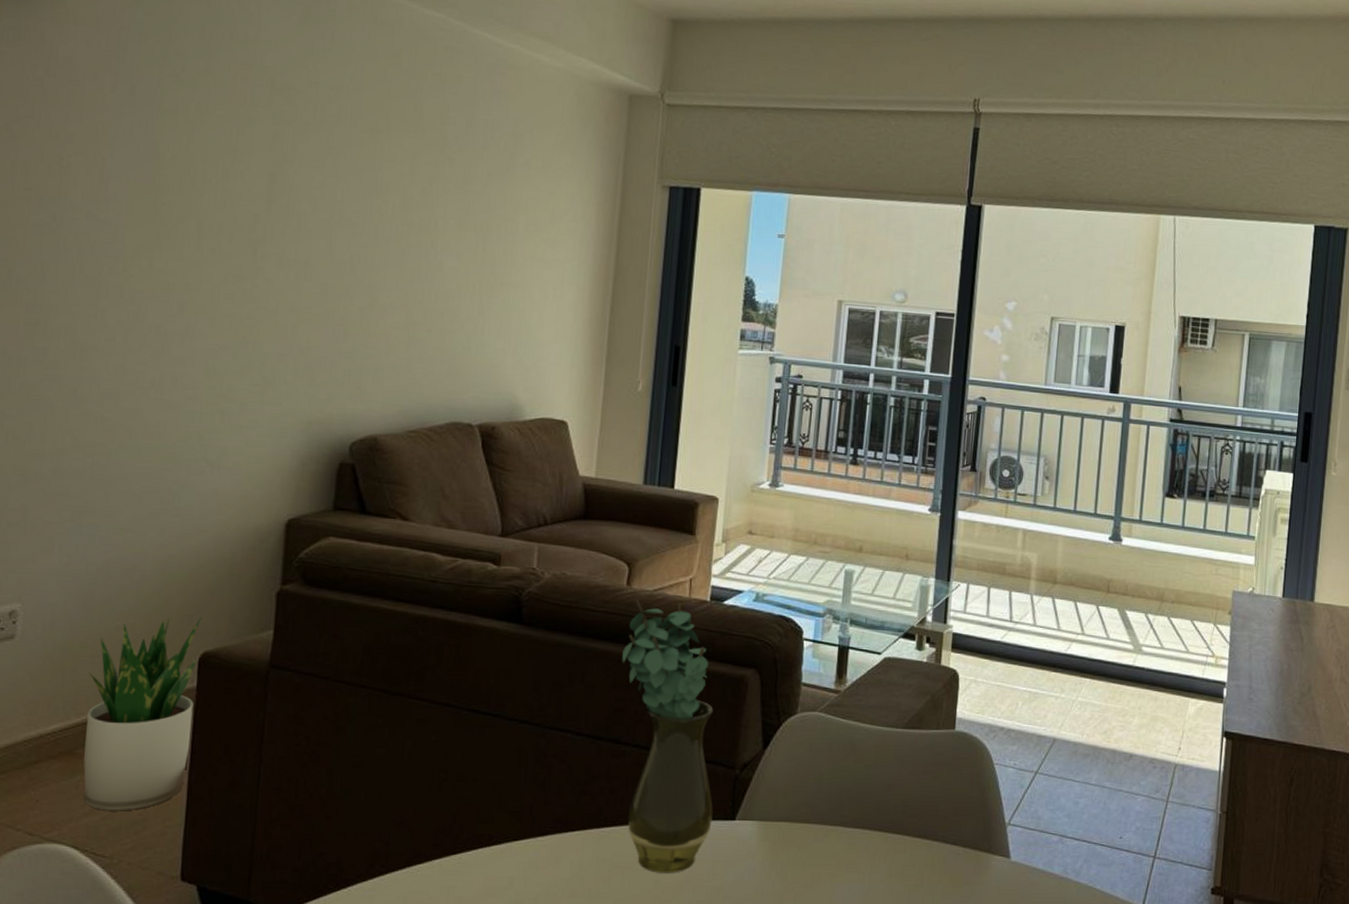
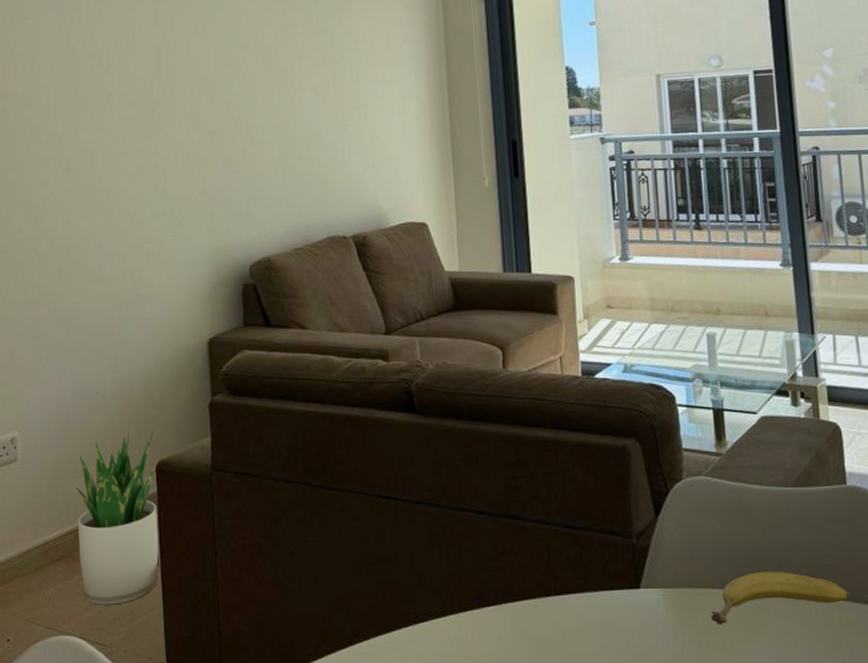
vase: present [622,598,714,873] -> none [509,379,618,644]
fruit: none [802,809,941,860] -> present [711,571,851,625]

